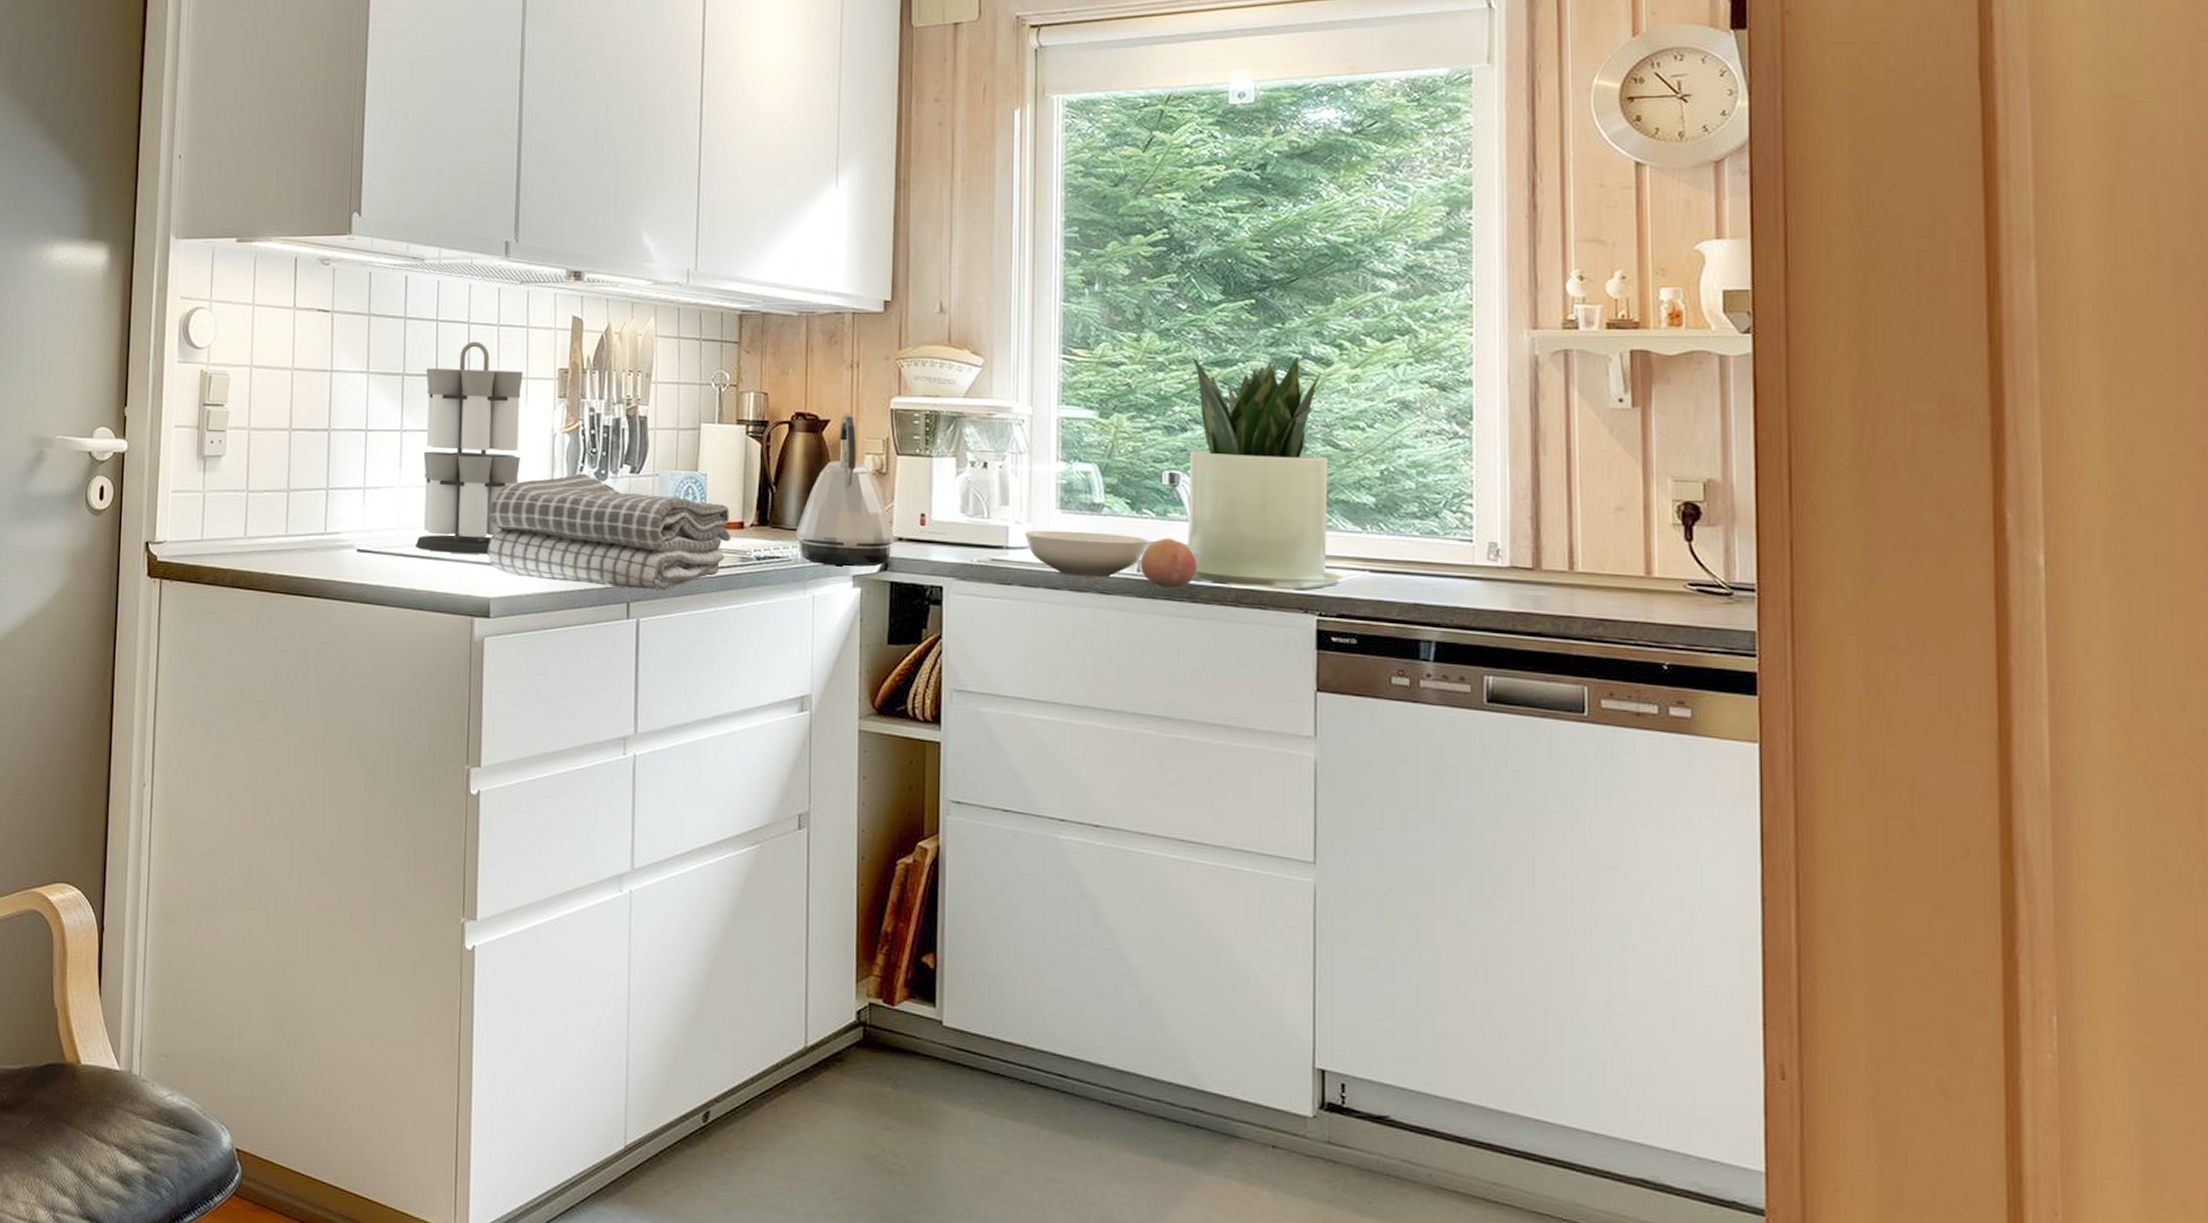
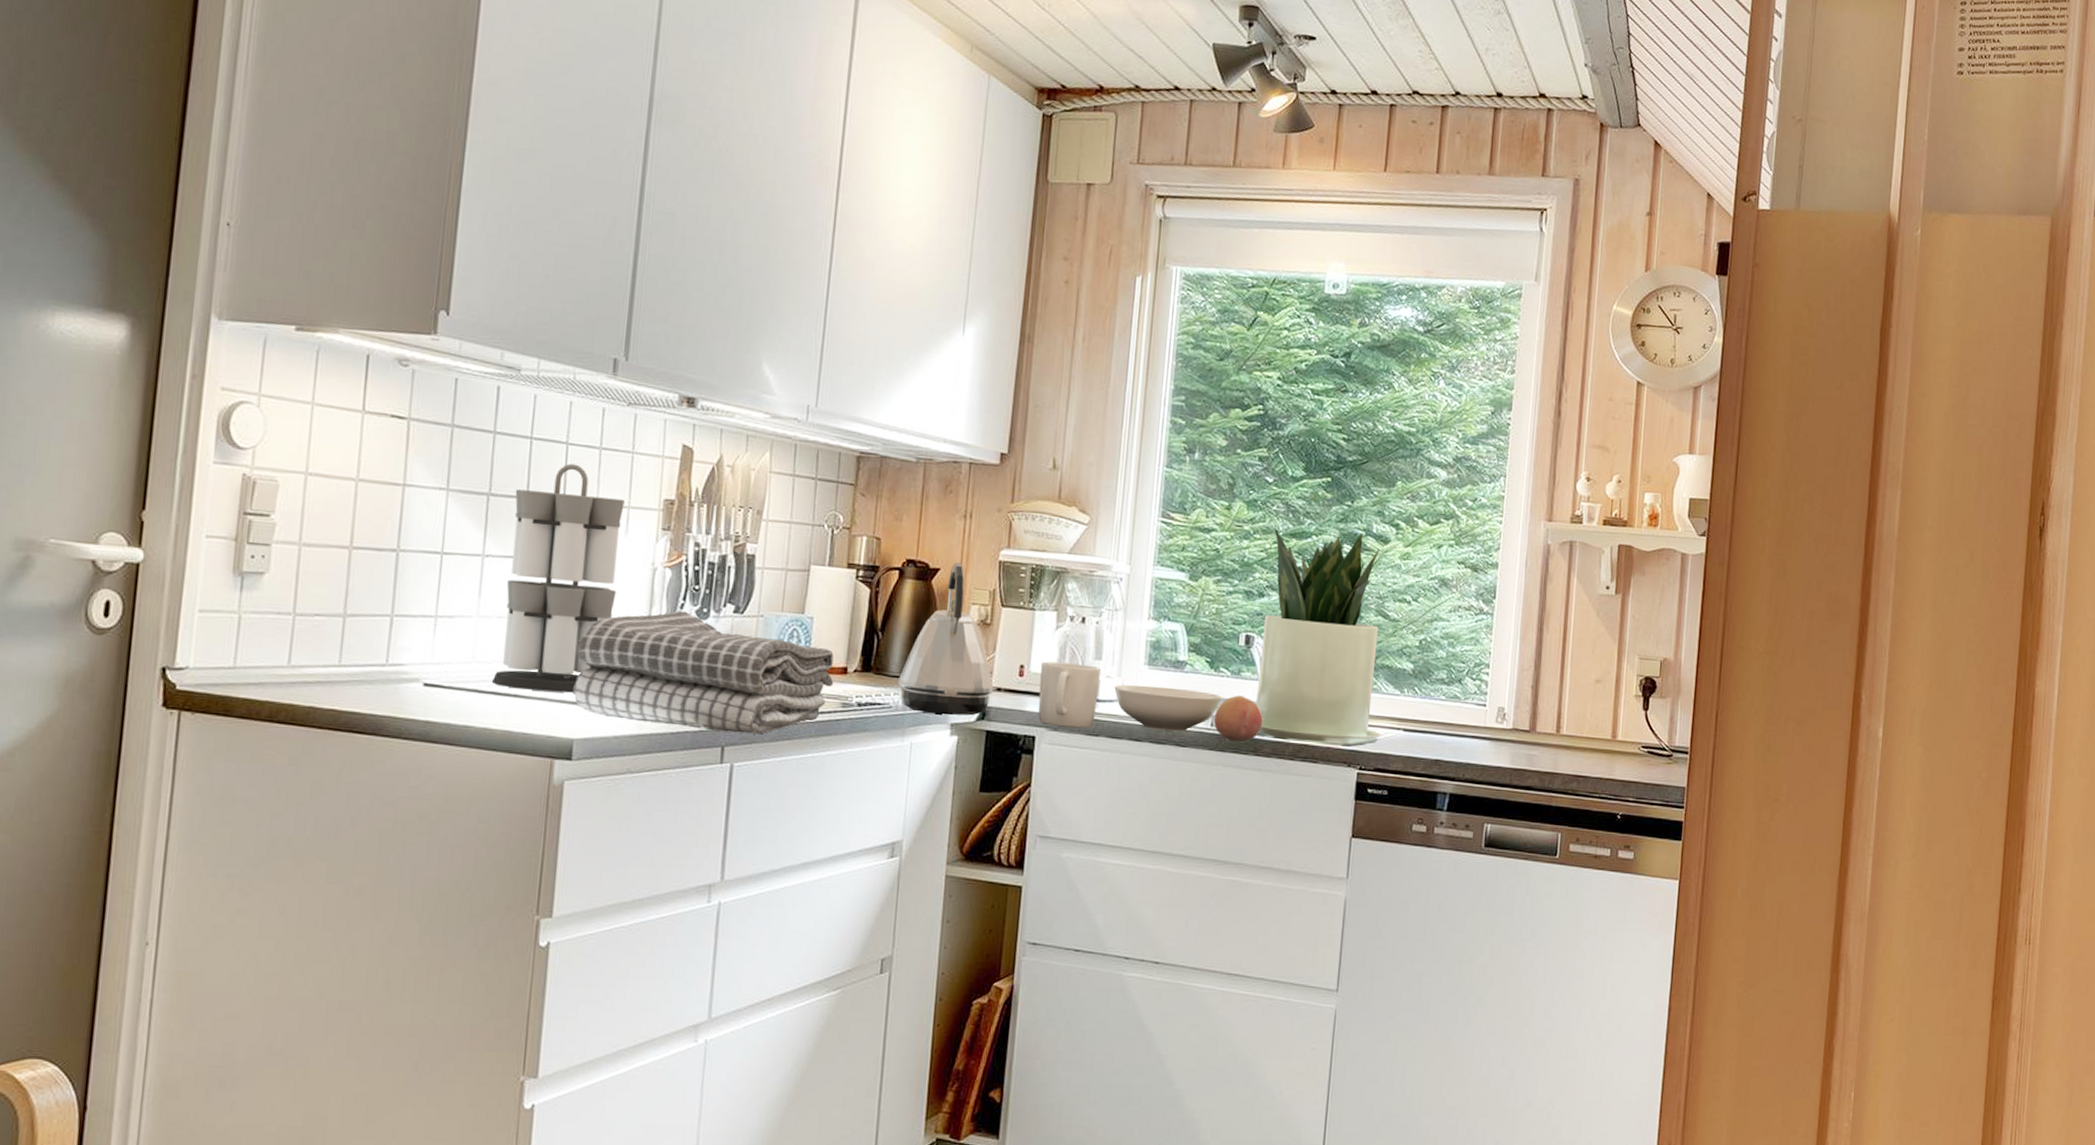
mug: none [943,509,1009,577] -> present [1038,661,1102,729]

